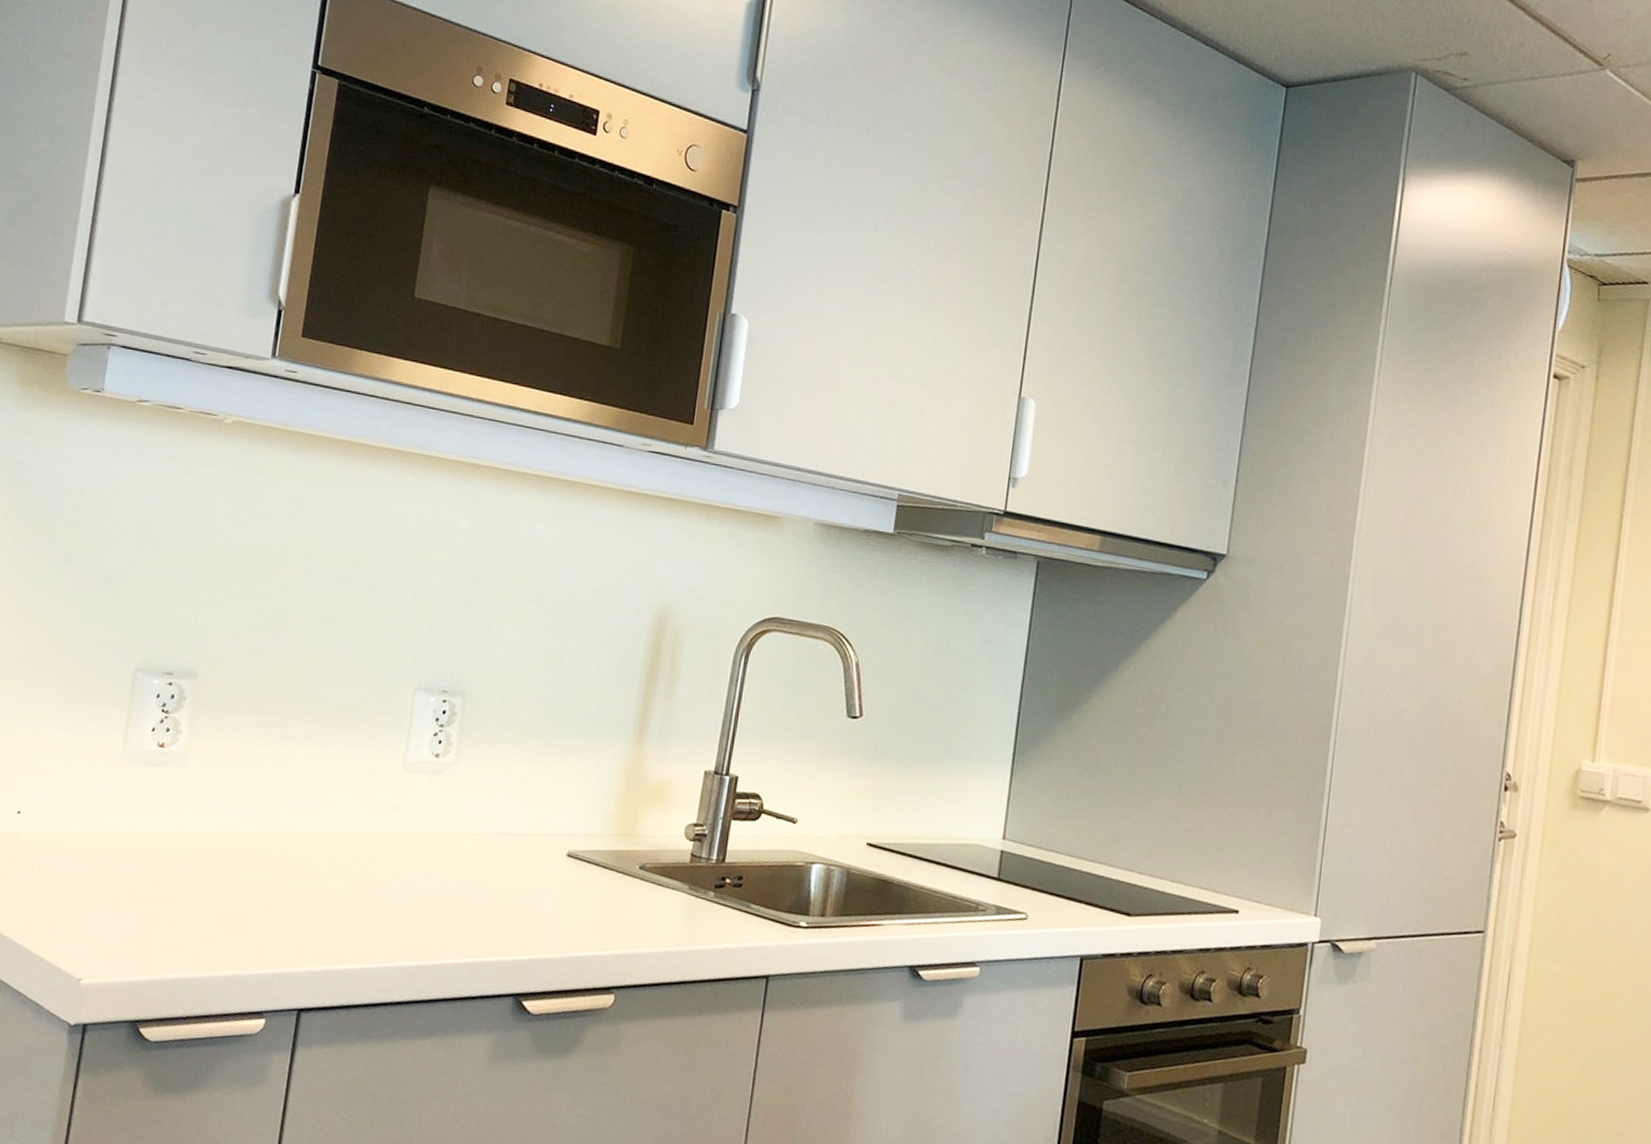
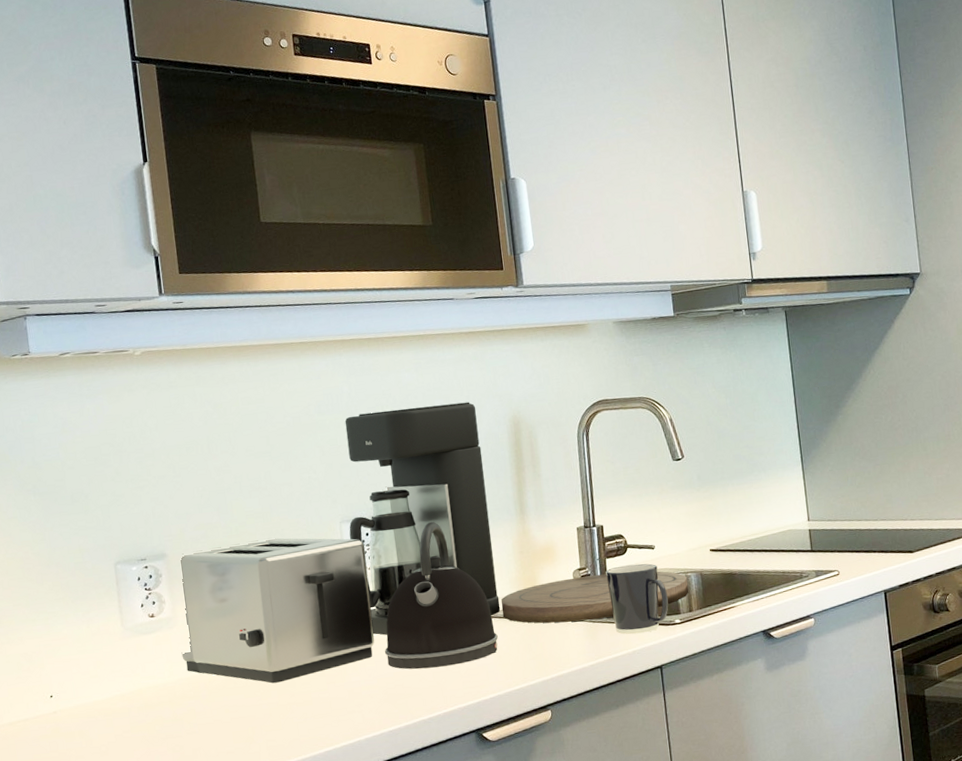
toaster: none [183,678,438,869] -> present [181,538,375,684]
coffee maker: none [420,560,617,855] -> present [345,401,501,636]
kettle: none [427,716,572,906] -> present [384,521,498,670]
cutting board: none [584,830,829,900] -> present [500,571,689,623]
mug: none [721,833,799,929] -> present [605,563,669,635]

